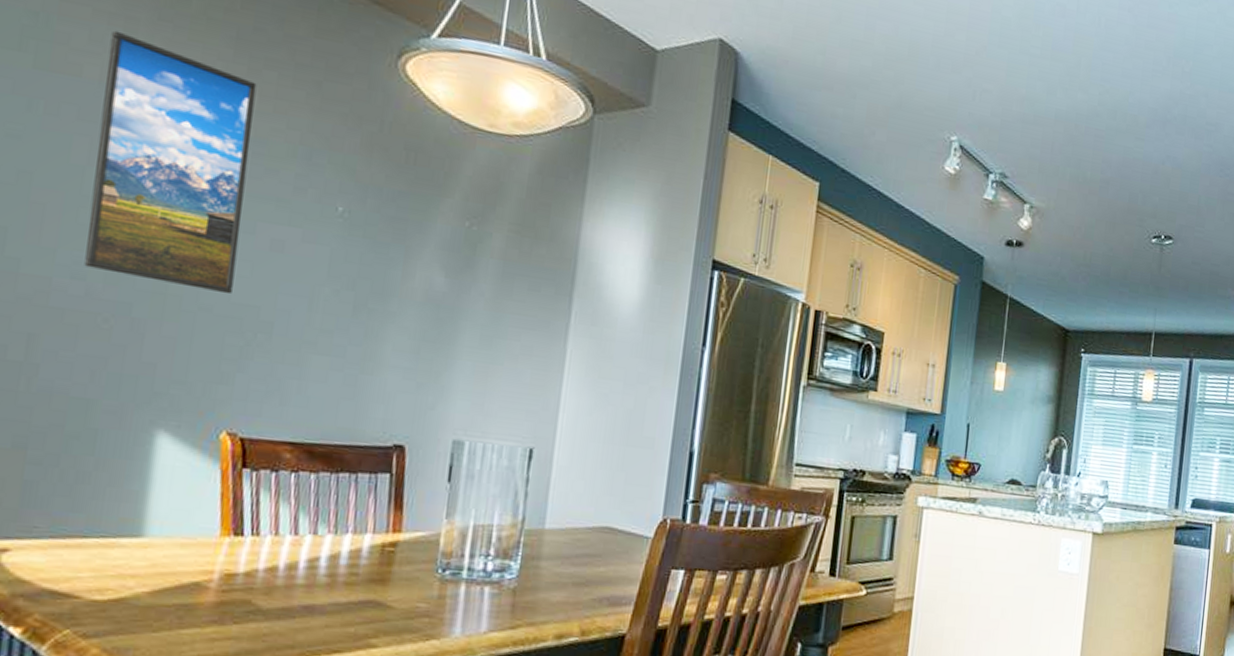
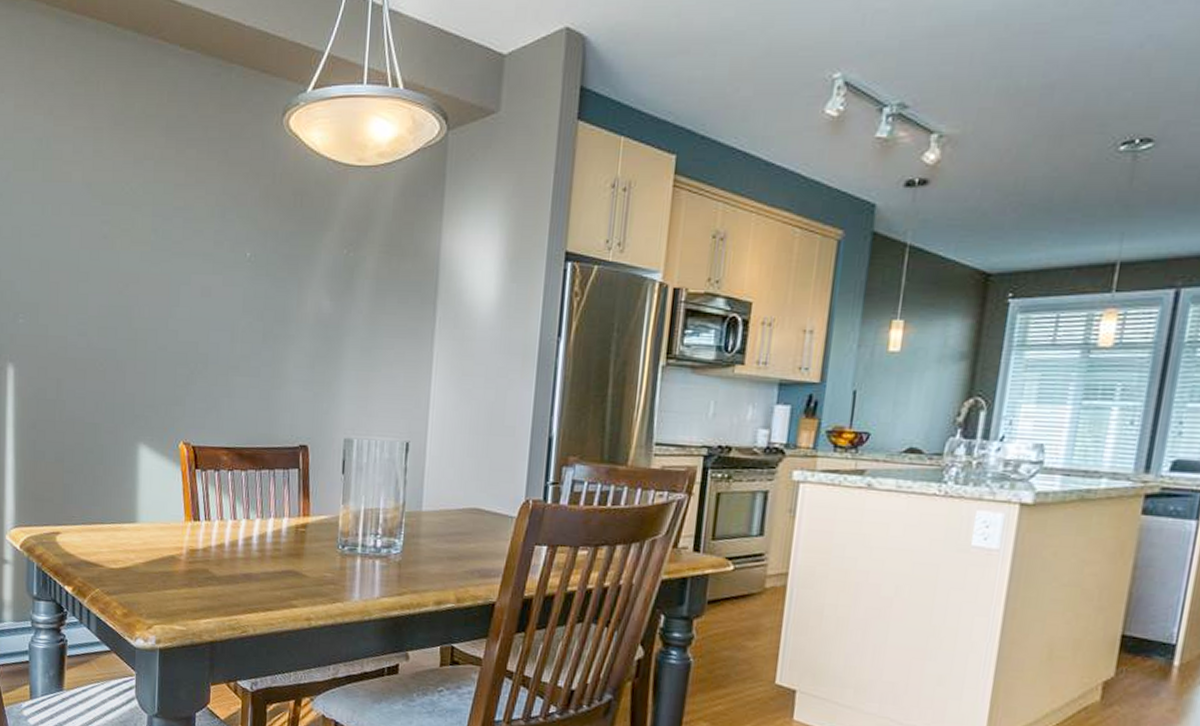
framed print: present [84,30,257,295] -> none [85,141,183,335]

